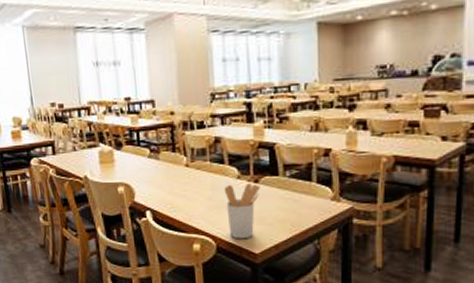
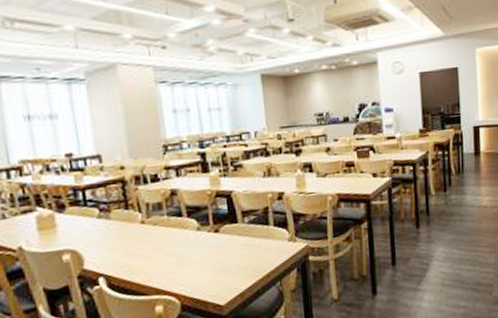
utensil holder: present [224,183,261,239] -> none [184,234,221,294]

